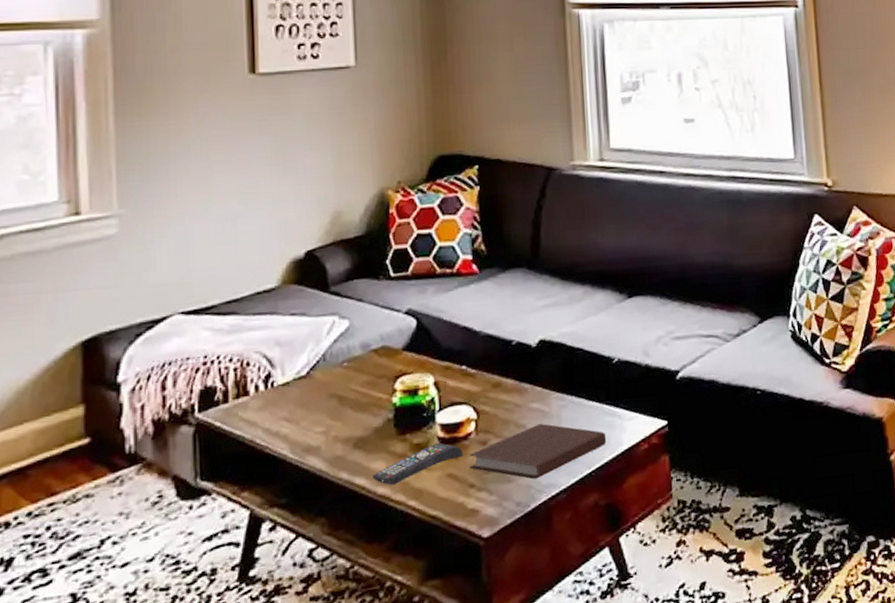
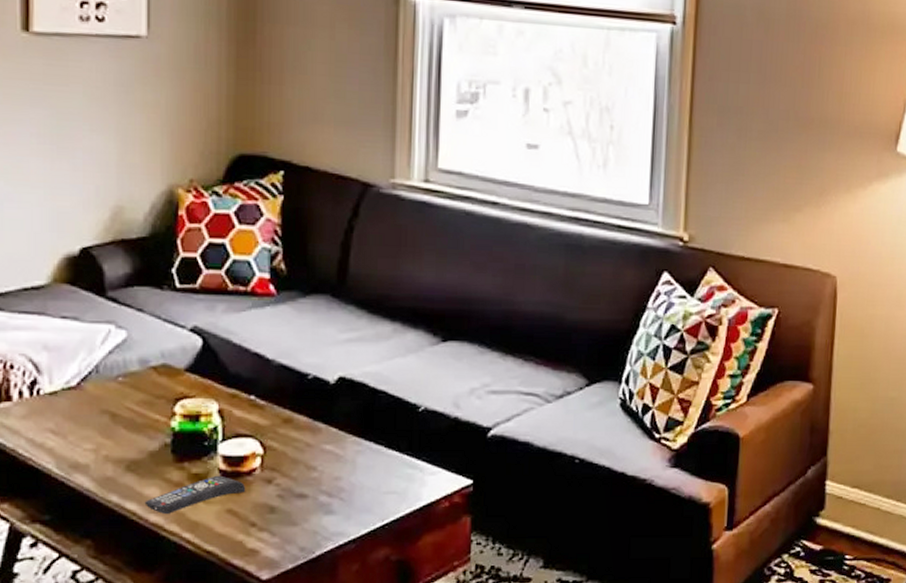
notebook: present [469,423,607,480] -> none [252,467,404,525]

